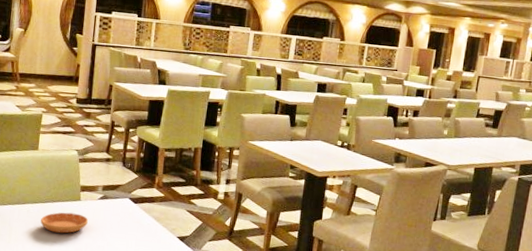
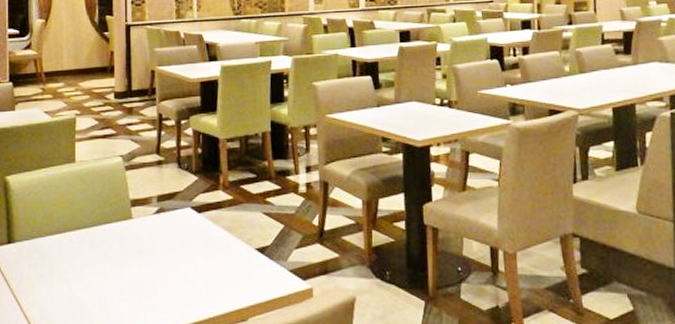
saucer: present [41,212,89,234] -> none [87,235,145,264]

